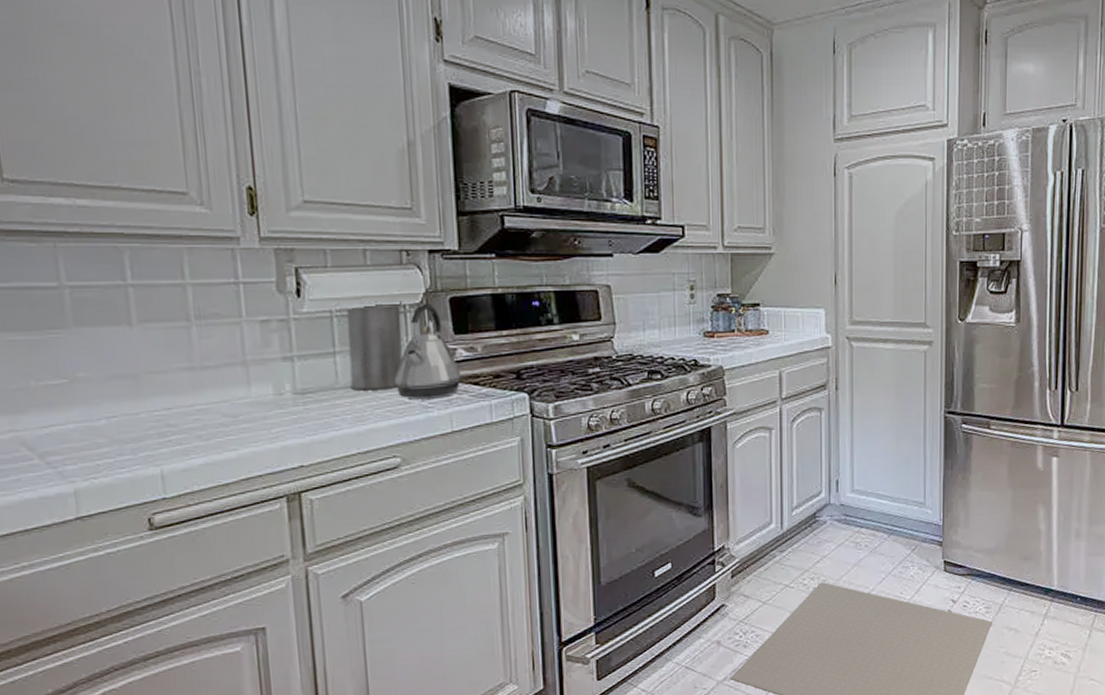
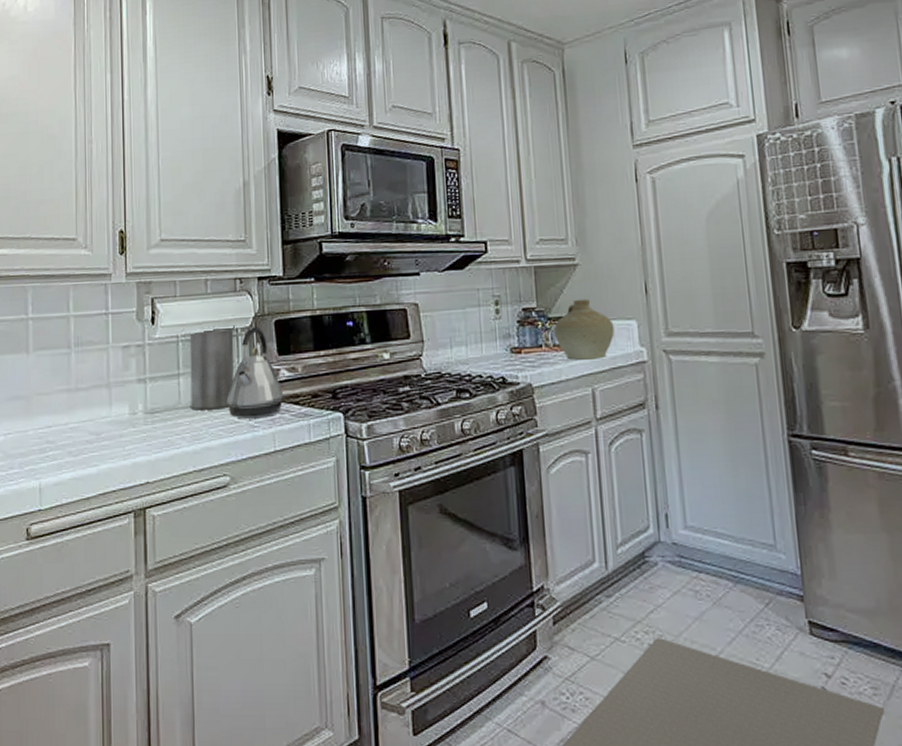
ceramic jug: none [746,287,804,346] -> present [553,298,615,361]

